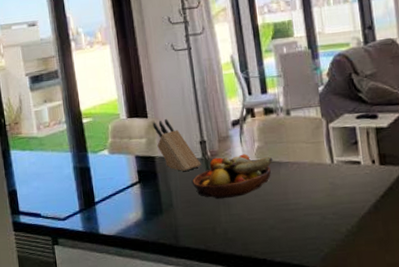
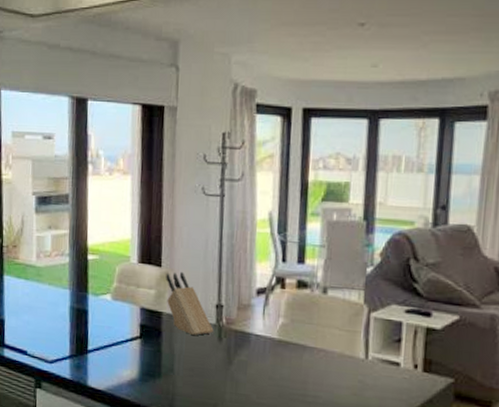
fruit bowl: present [191,154,273,199] -> none [199,326,297,376]

